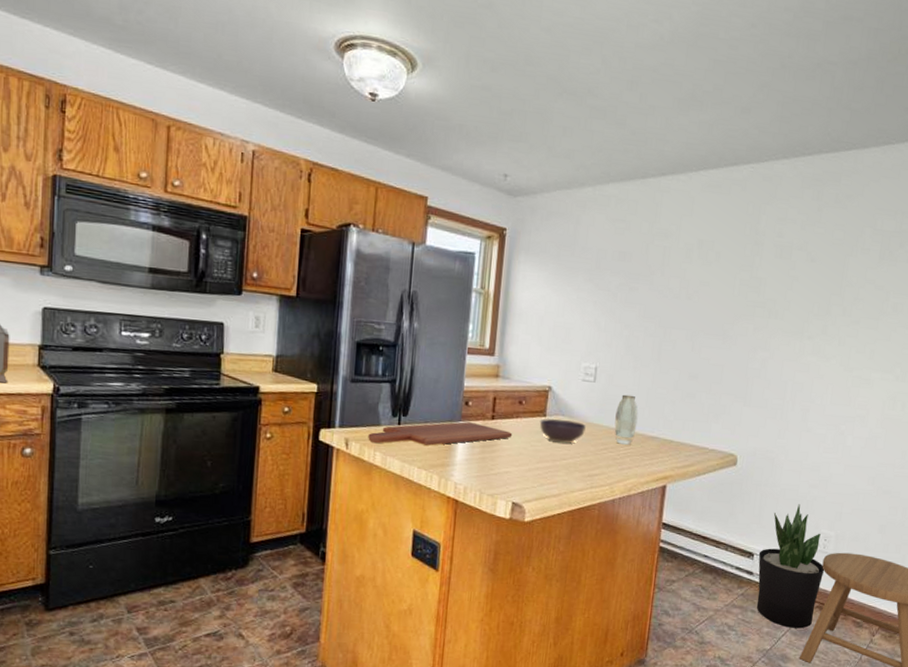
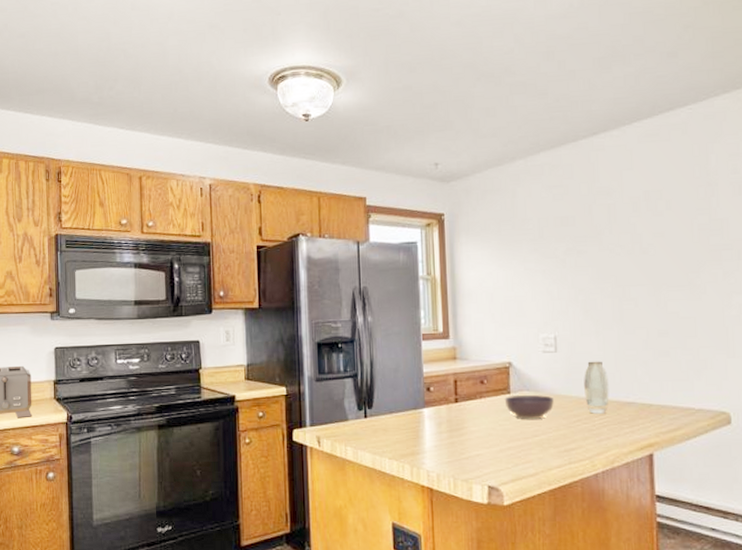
cutting board: present [368,422,513,446] -> none [338,408,479,439]

